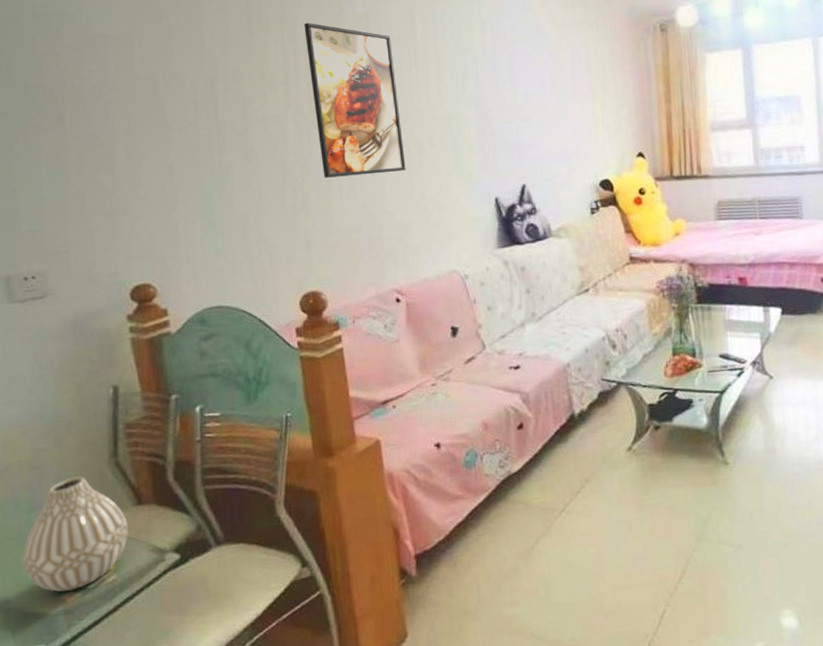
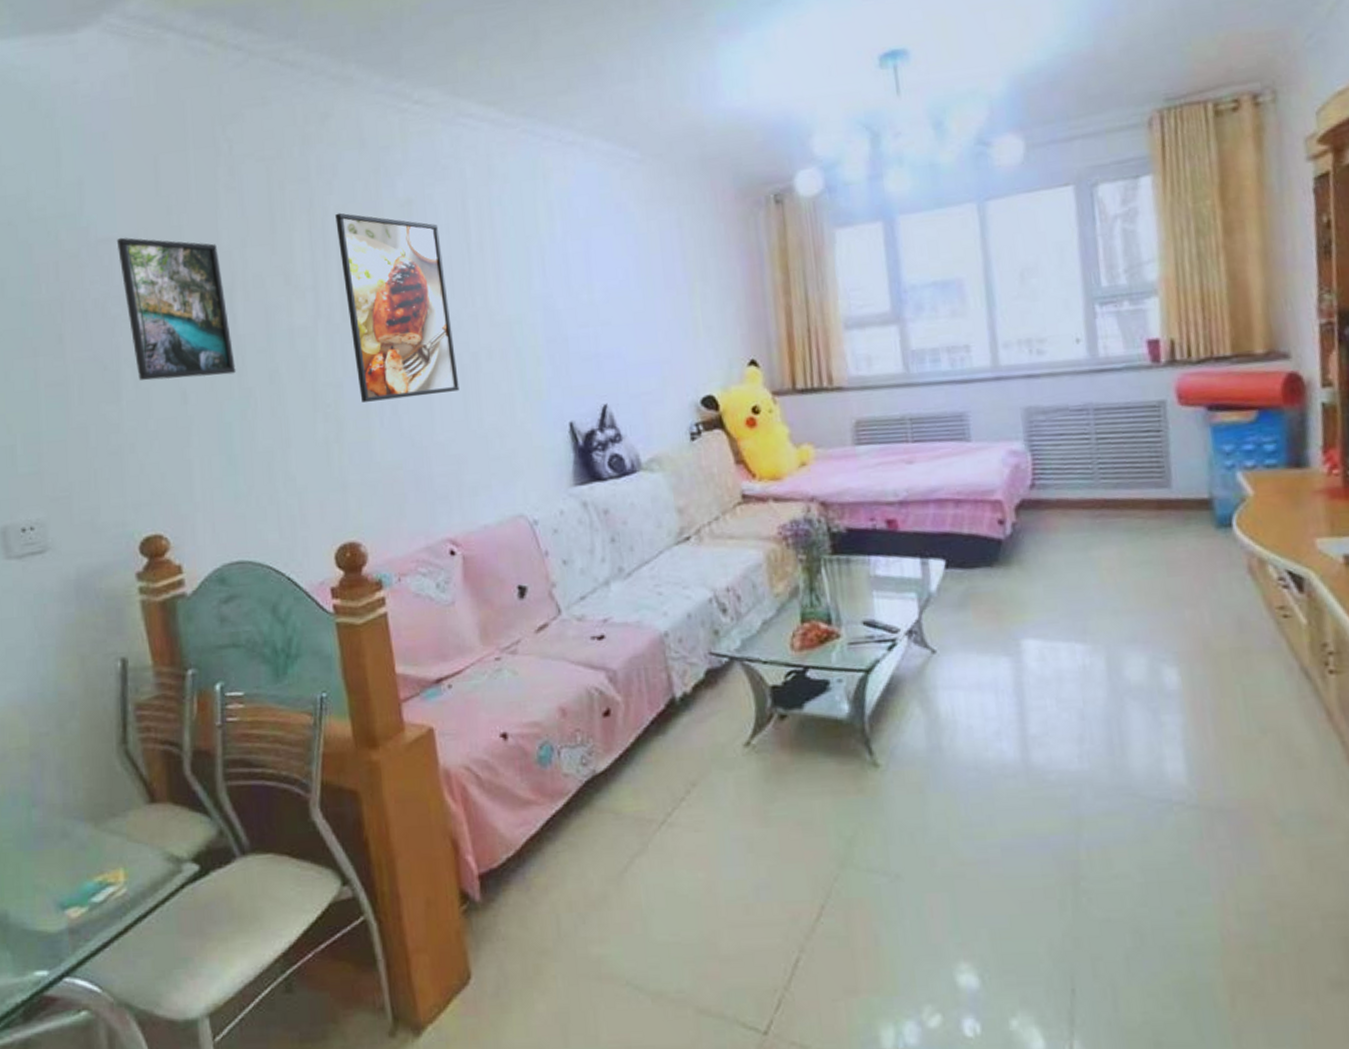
vase: present [23,476,129,592] -> none [22,767,141,907]
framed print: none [112,34,217,155] -> present [116,237,236,381]

